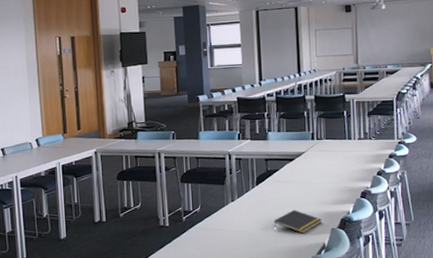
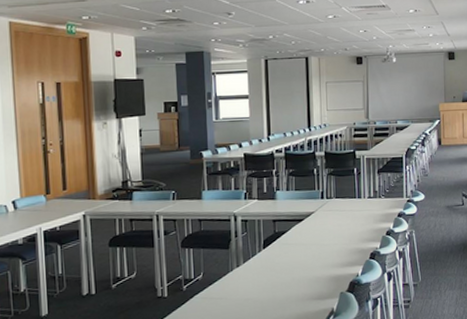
notepad: present [273,209,322,234] -> none [281,273,331,299]

